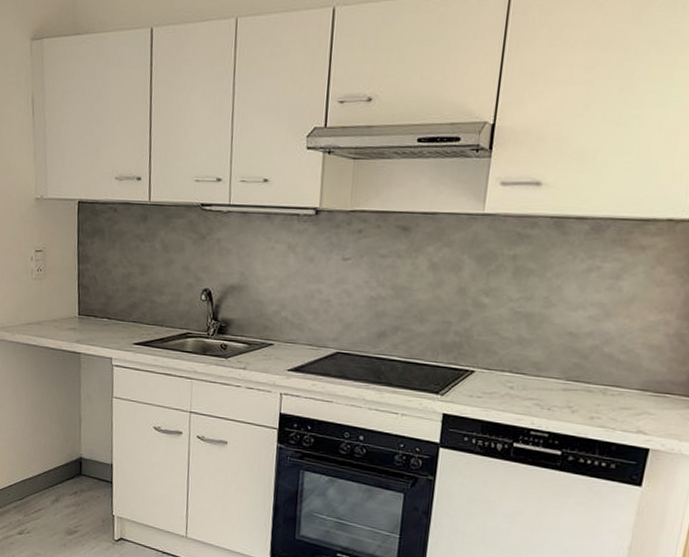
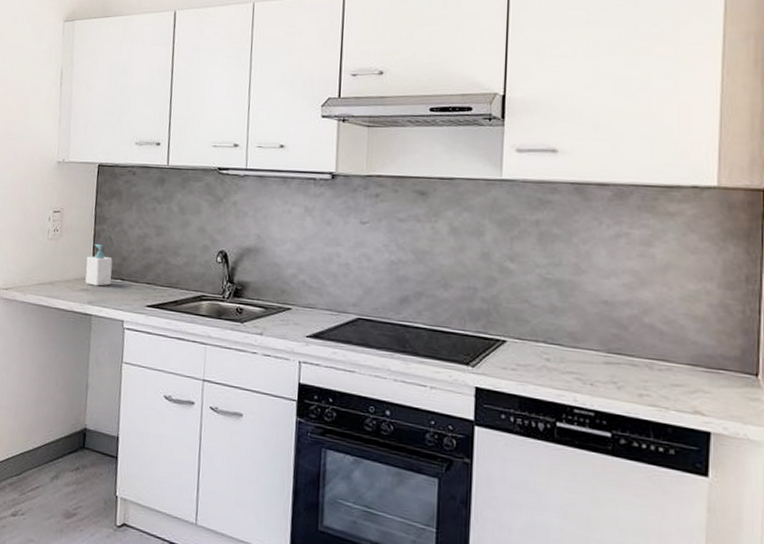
soap bottle: none [72,284,98,325] -> present [85,244,113,286]

